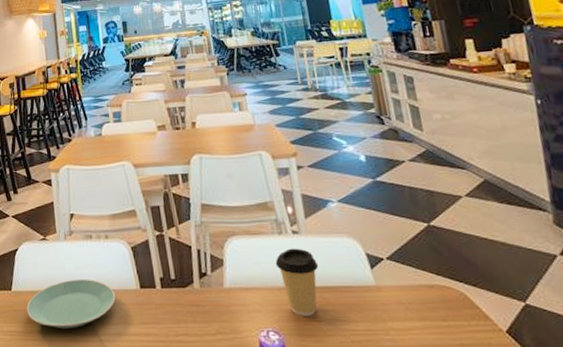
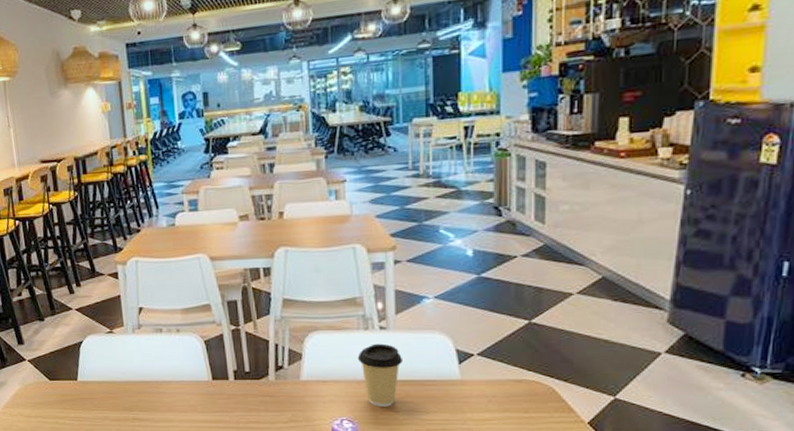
plate: present [26,279,116,329] -> none [93,370,186,416]

